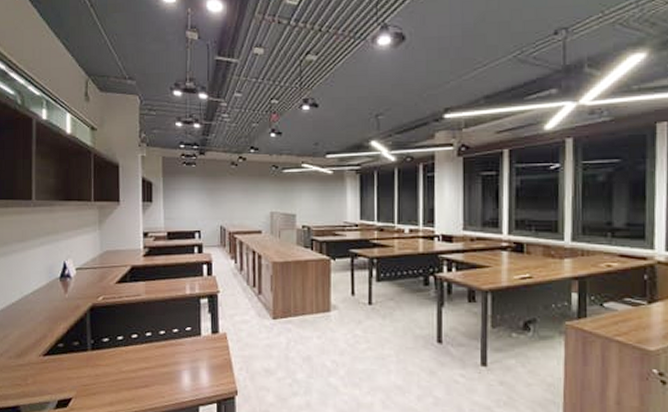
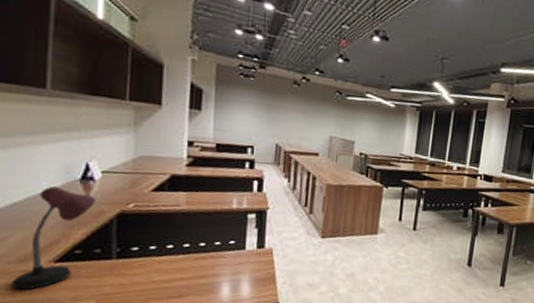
desk lamp: none [13,286,72,383] -> present [12,186,96,290]

